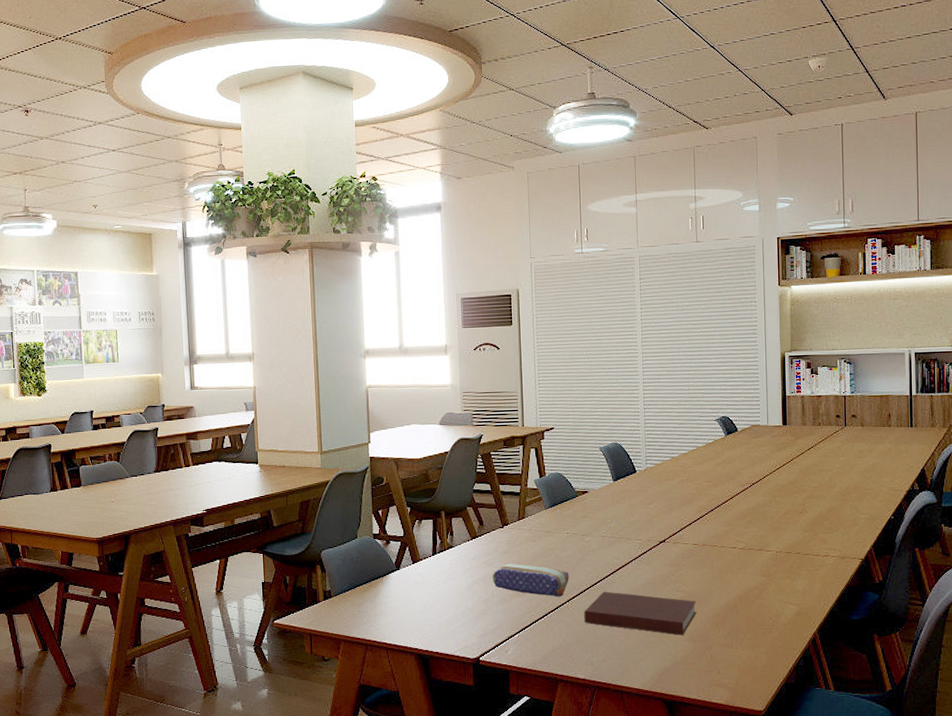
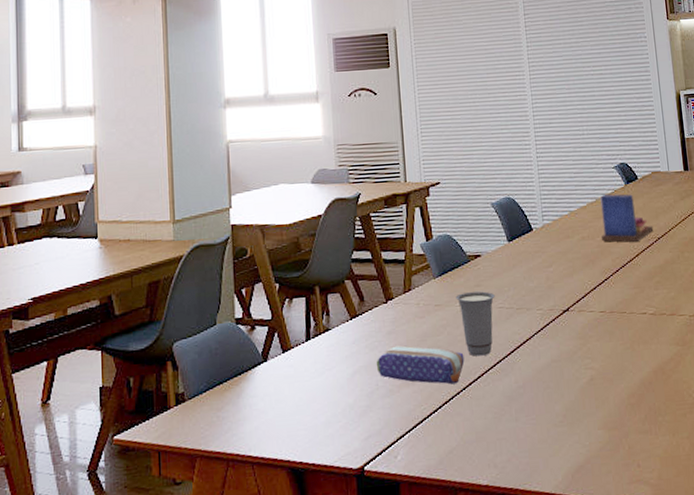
cup: none [564,522,599,575] -> present [456,291,495,356]
notebook: present [584,591,697,635] -> none [483,374,610,423]
book: none [700,444,749,487] -> present [600,194,654,243]

